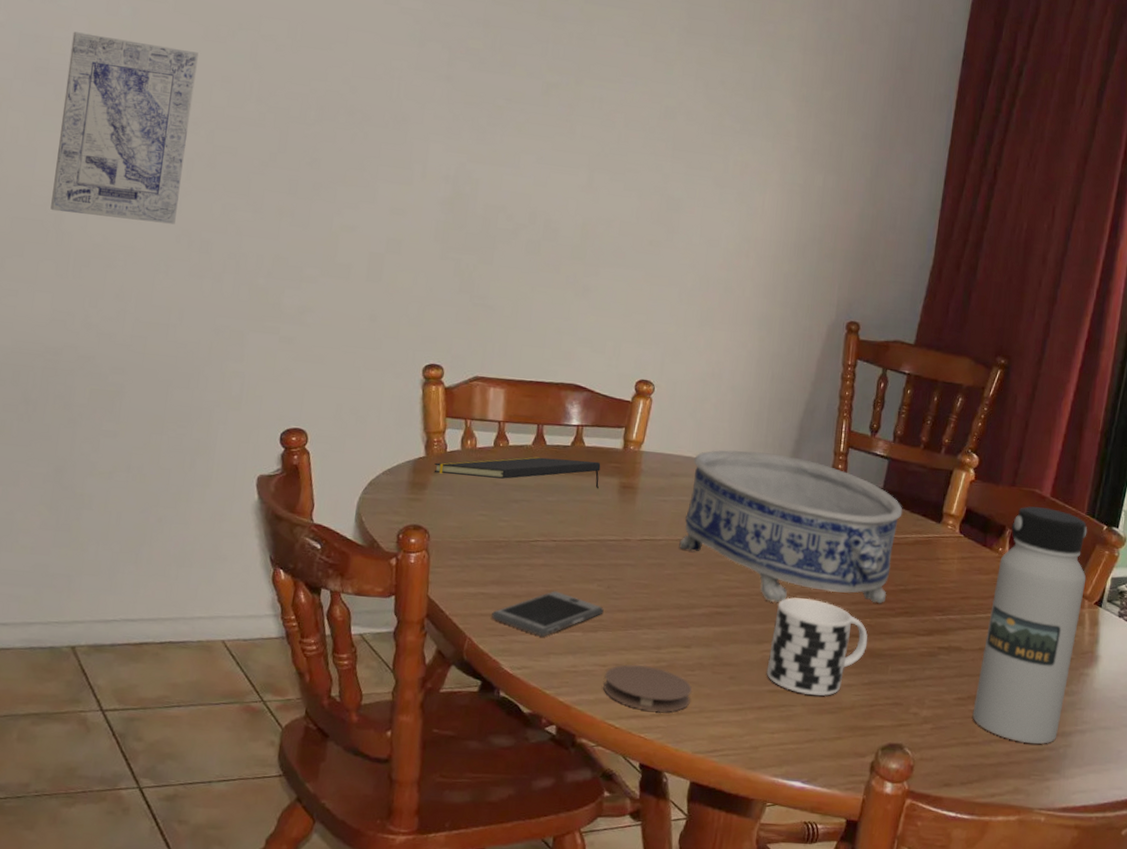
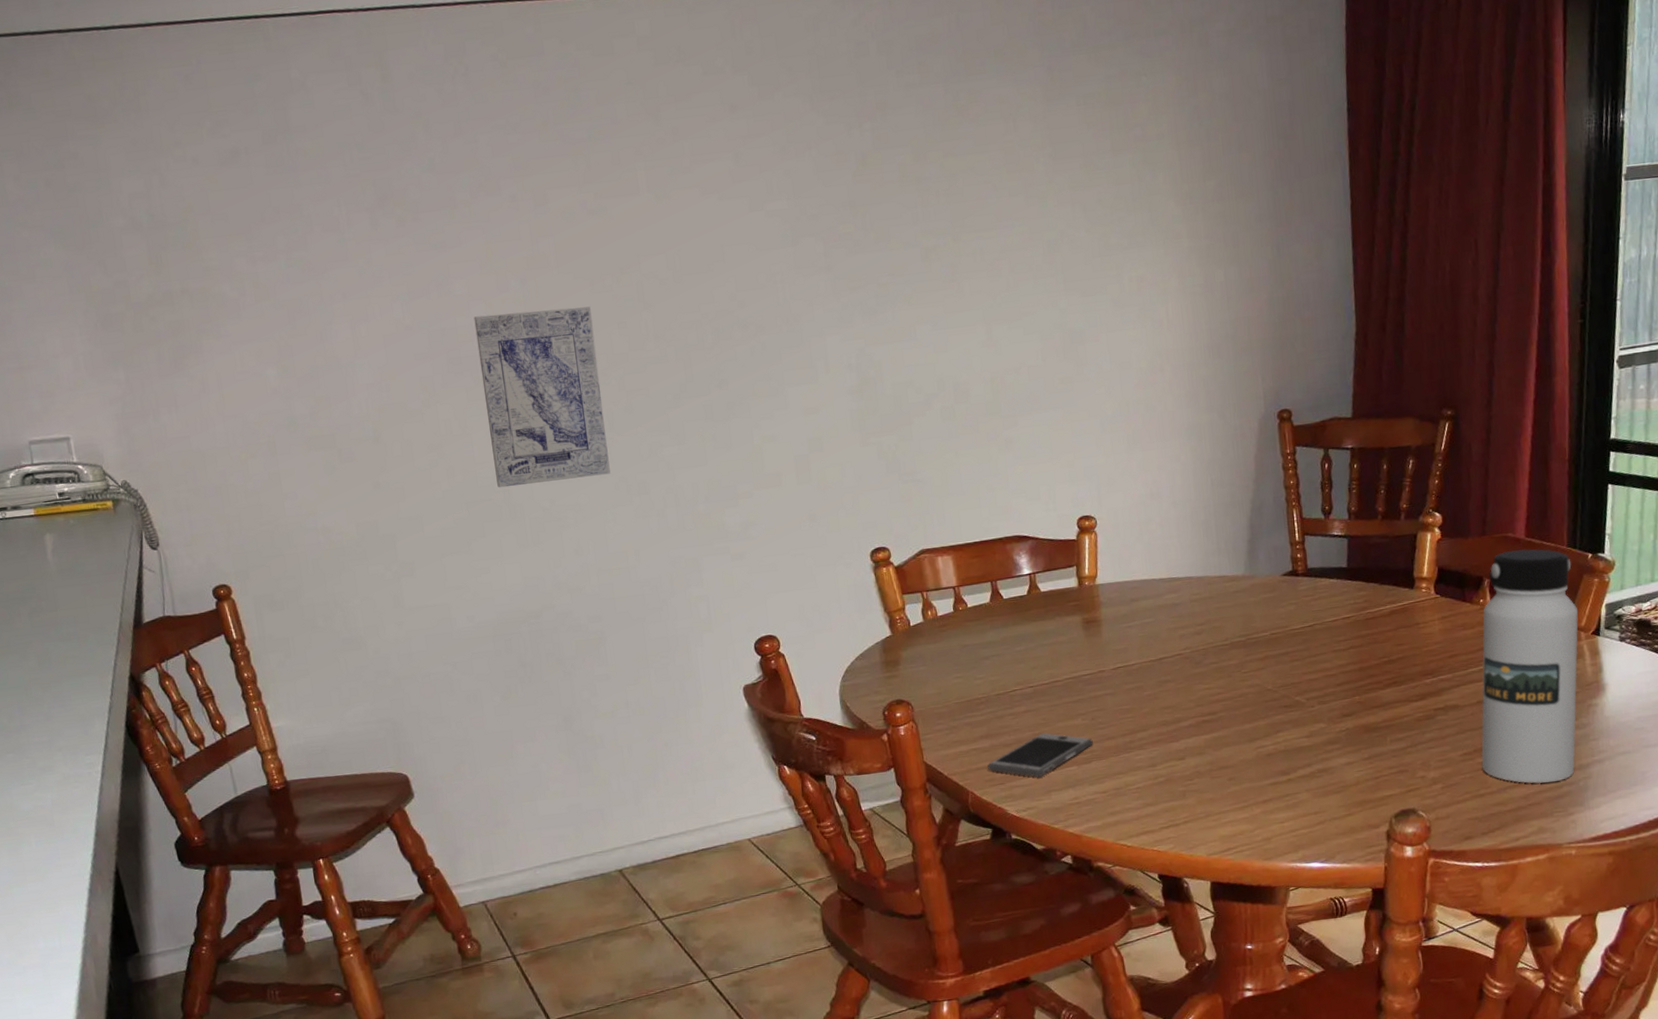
notepad: present [434,456,601,489] -> none [902,604,1063,648]
coaster: present [603,664,692,713] -> none [1108,784,1195,825]
decorative bowl: present [679,450,903,604] -> none [1149,556,1372,700]
cup: present [766,597,868,696] -> none [1262,689,1361,781]

